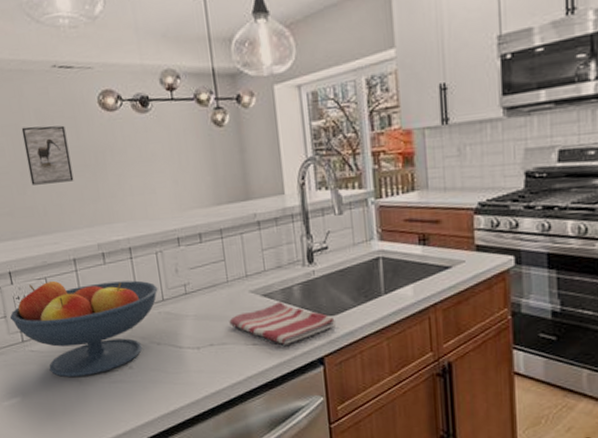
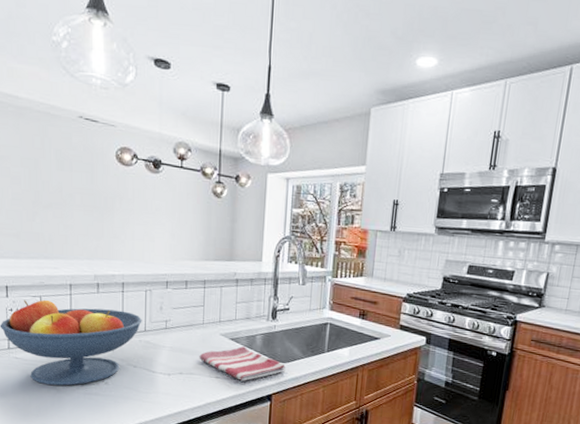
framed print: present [21,125,74,185] -> none [40,163,82,218]

